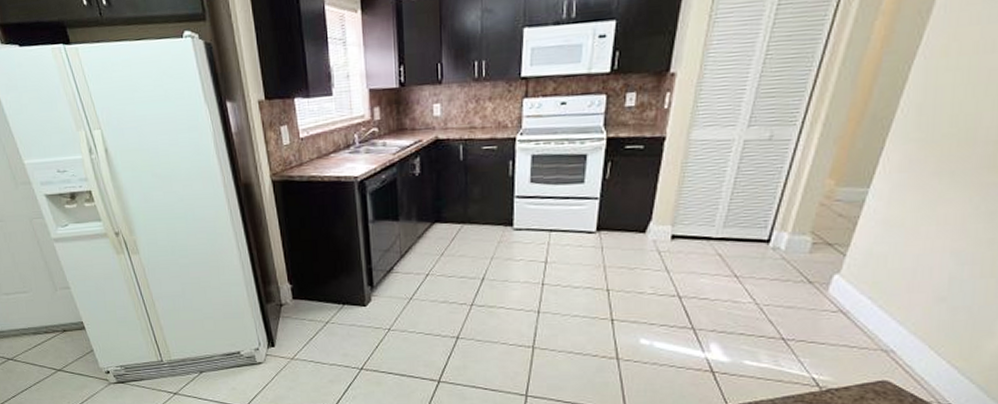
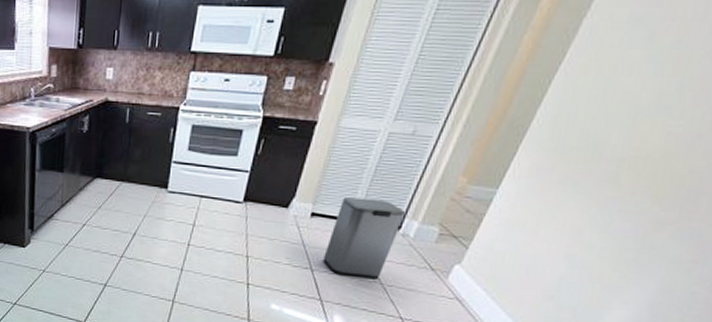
pedal bin: none [690,213,773,301] -> present [323,197,406,280]

